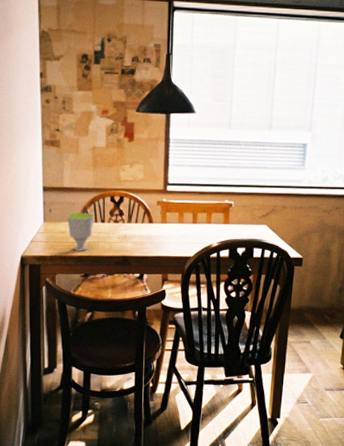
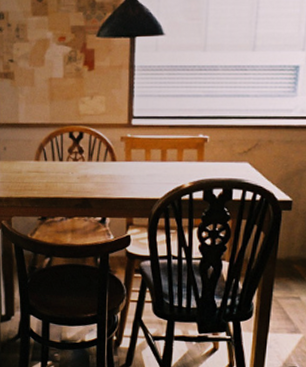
cup: present [67,213,94,251] -> none [23,151,52,192]

